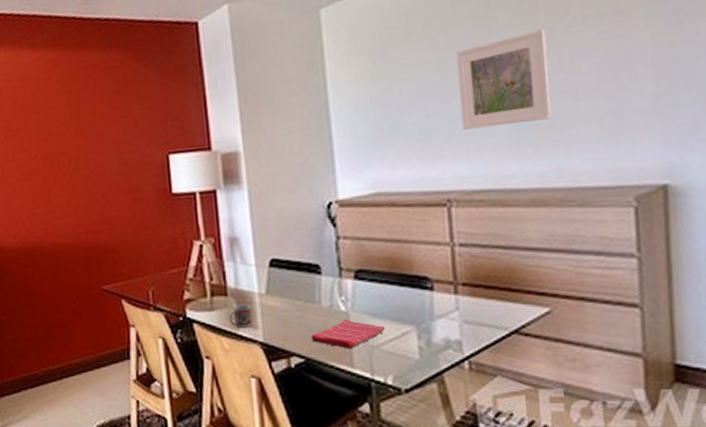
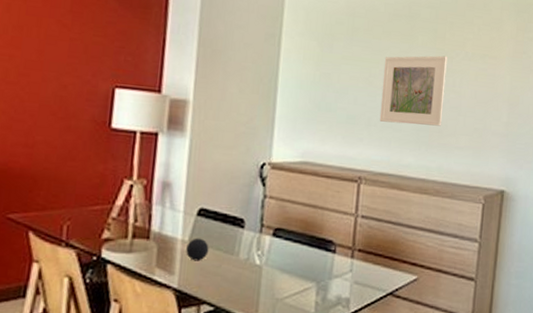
cup: present [229,304,252,328] -> none [146,249,171,273]
decorative ball: none [264,289,288,313] -> present [186,238,209,261]
dish towel: present [311,319,385,349] -> none [223,272,291,300]

